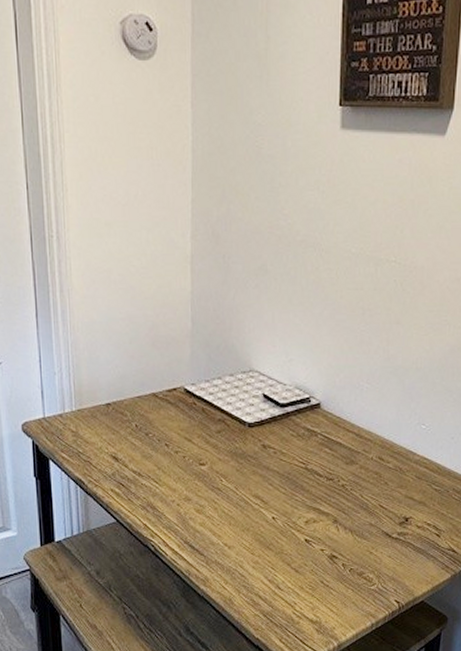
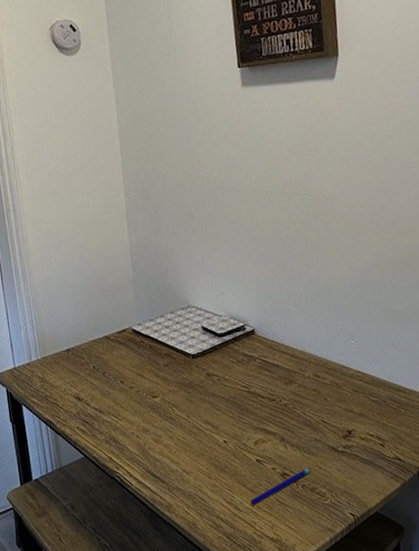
pen: none [293,552,361,586] -> present [250,468,311,506]

